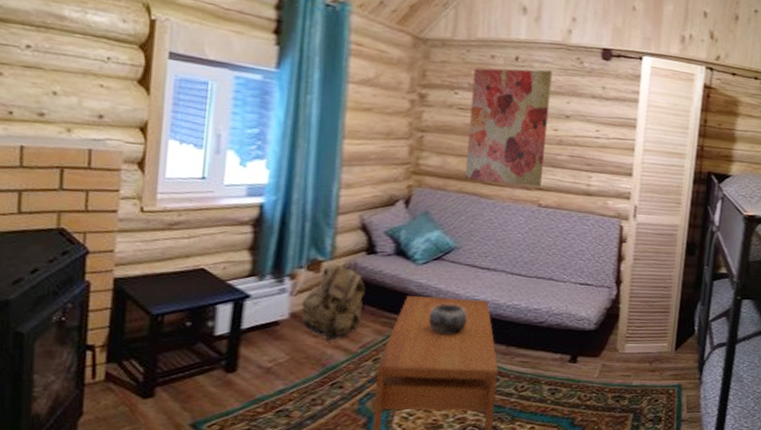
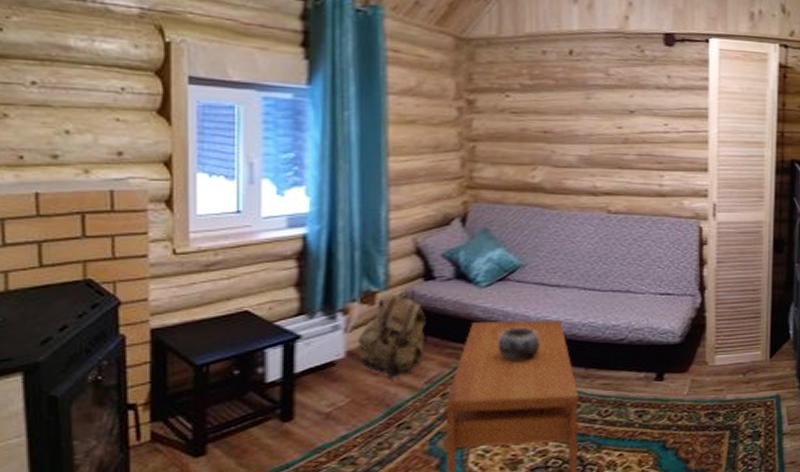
wall art: present [465,68,553,188] -> none [524,62,612,192]

